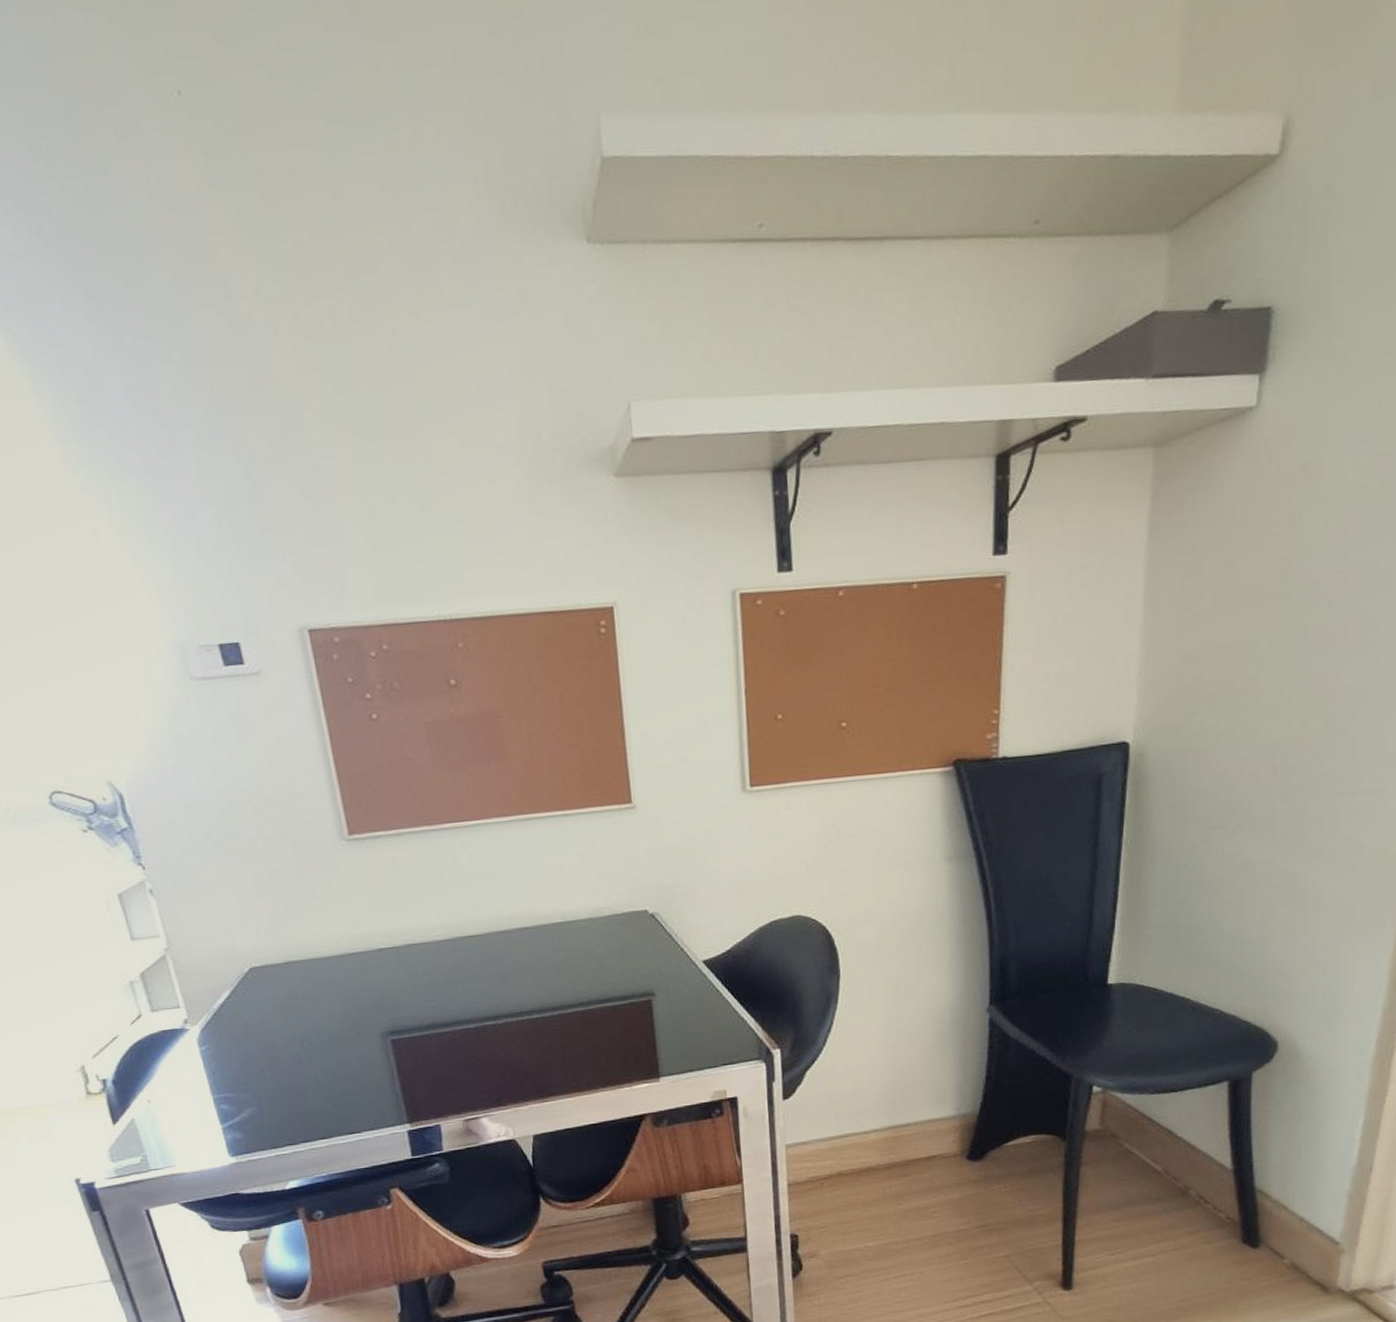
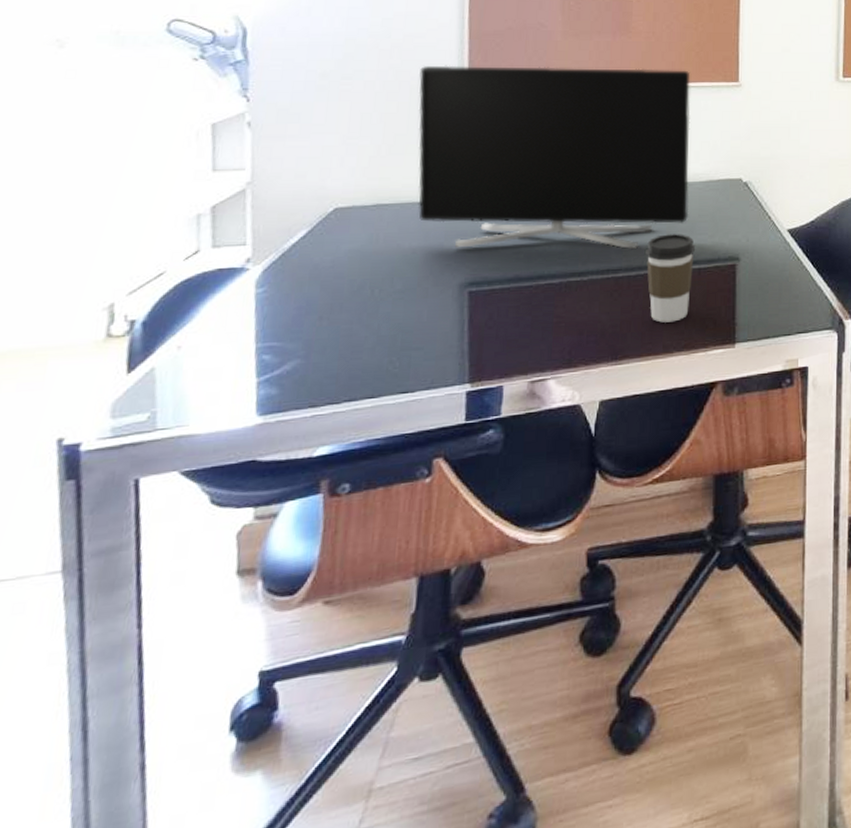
monitor: none [297,795,596,1000] -> present [418,65,691,249]
coffee cup: none [556,972,608,1061] -> present [646,234,695,323]

